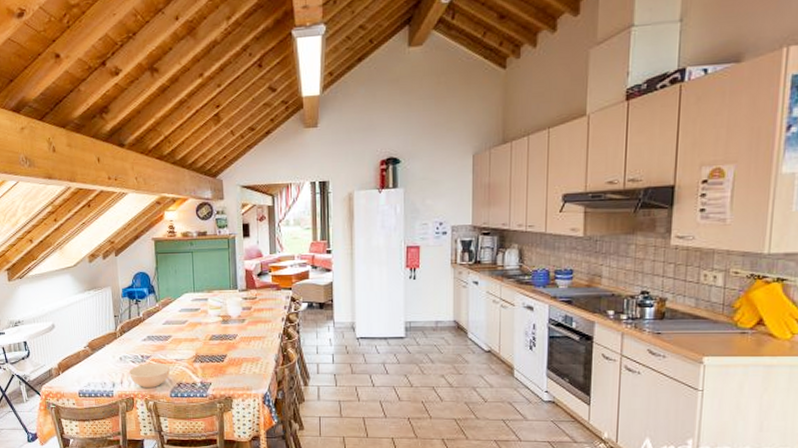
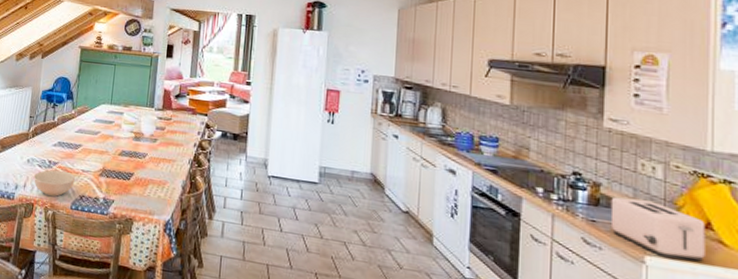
toaster: none [674,307,758,355] -> present [610,196,705,262]

